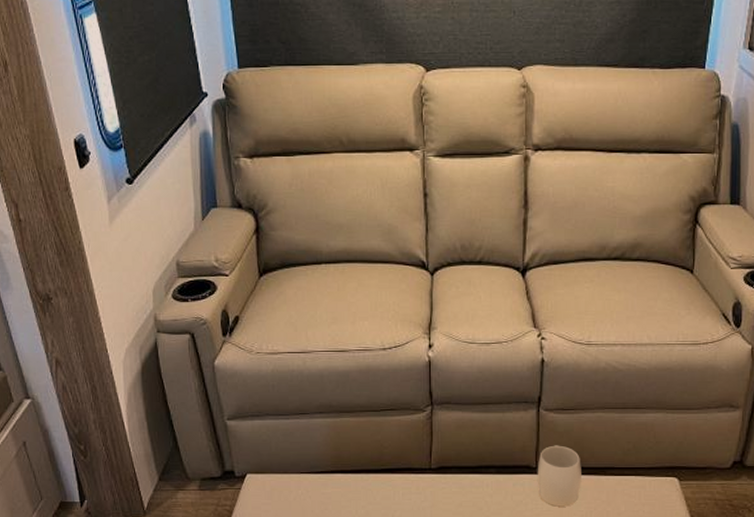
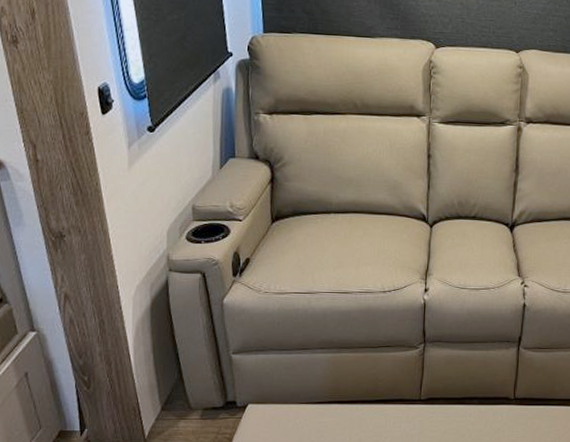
mug: present [537,445,581,507] -> none [514,379,553,434]

